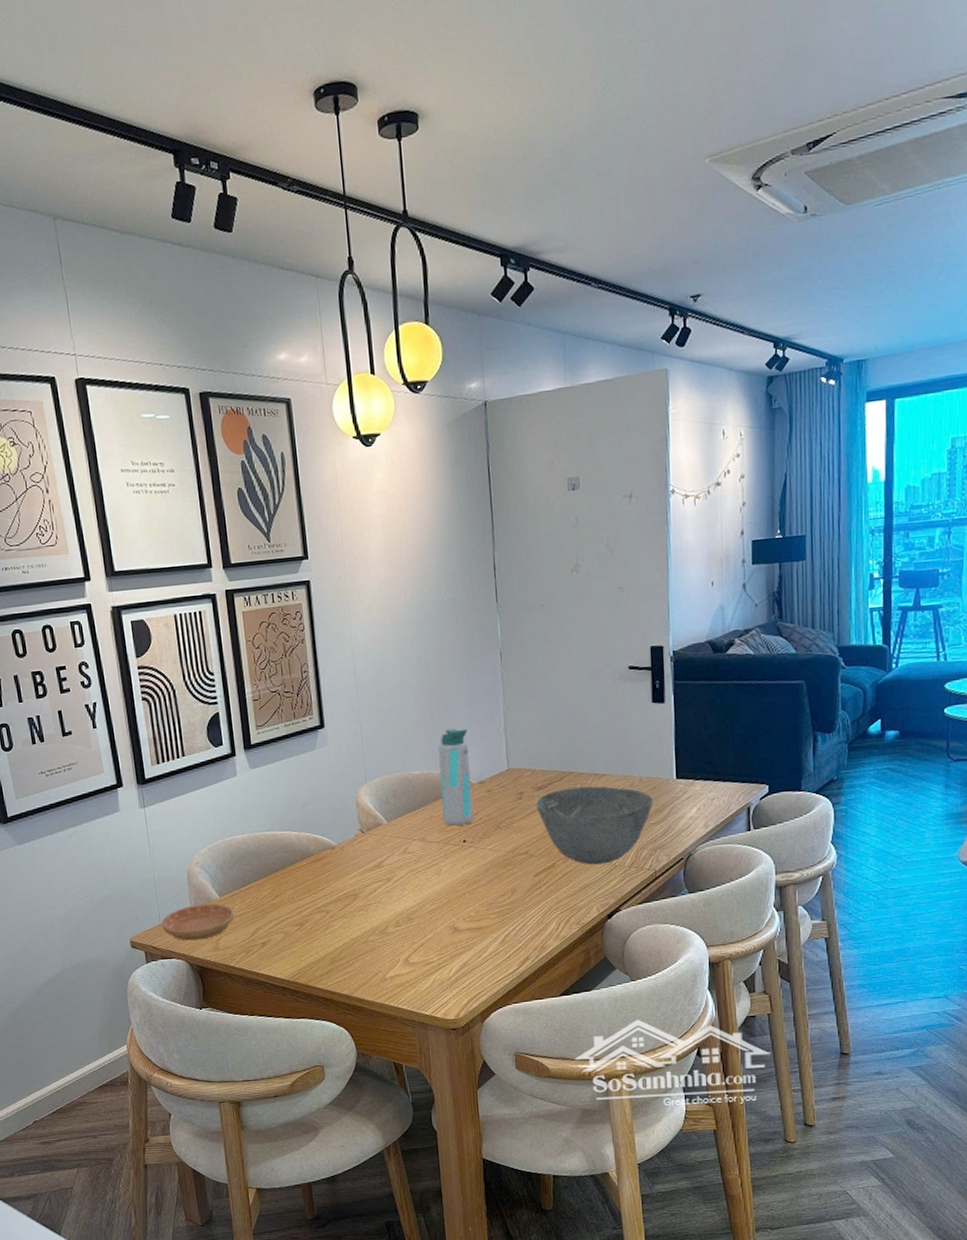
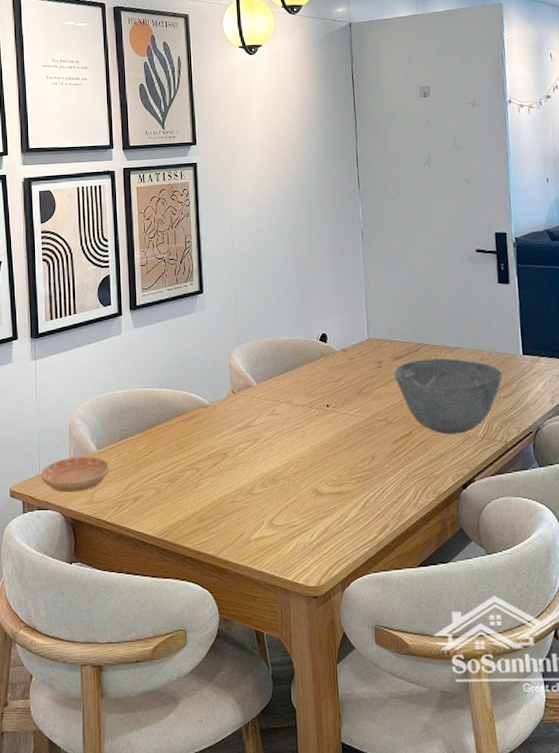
water bottle: present [437,728,474,826] -> none [304,299,337,390]

